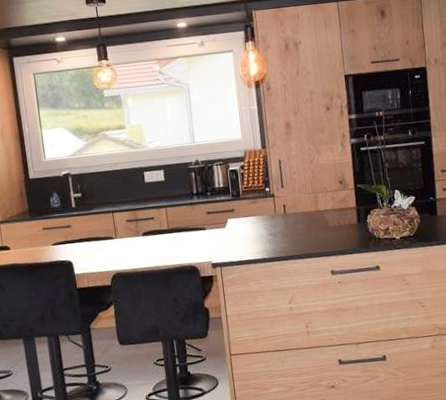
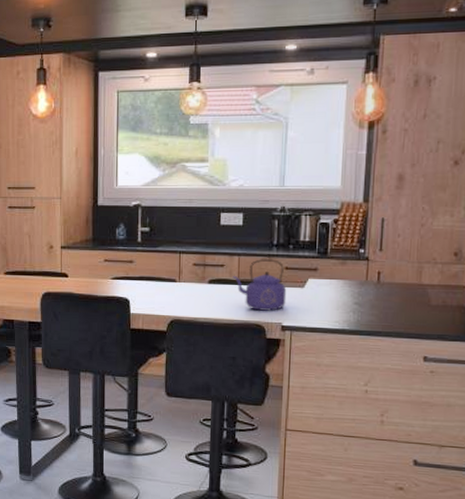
kettle: none [163,206,213,254] -> present [233,258,287,311]

